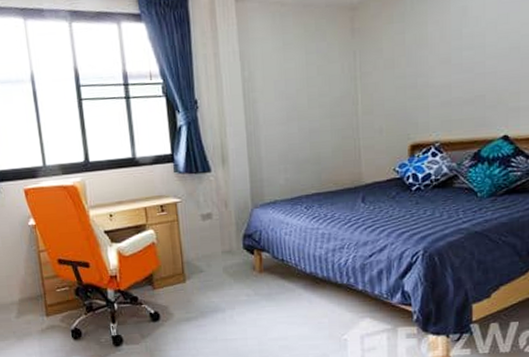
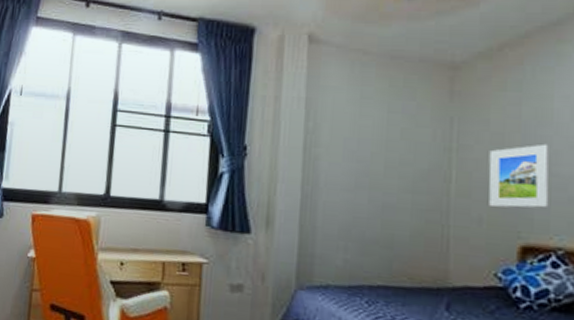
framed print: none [384,62,428,118] -> present [488,143,550,208]

